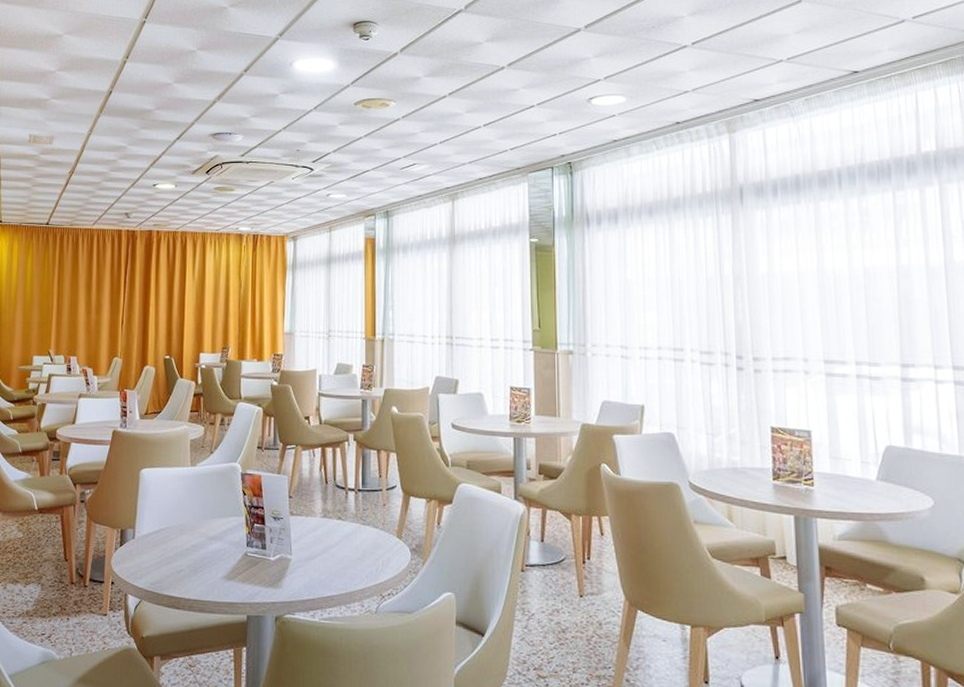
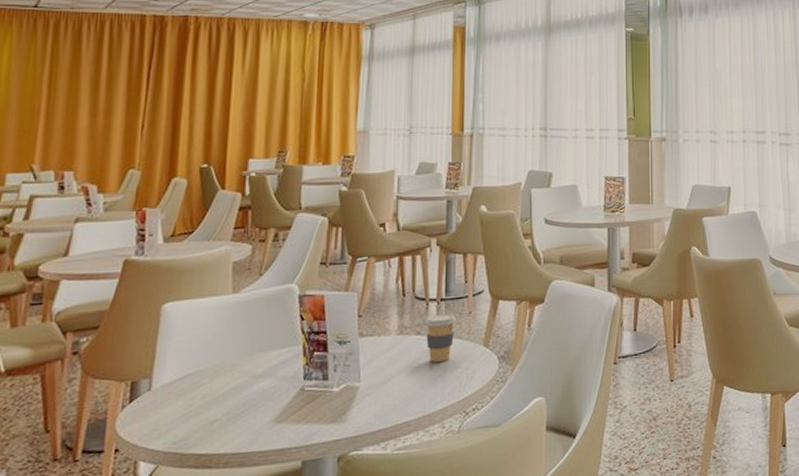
coffee cup: none [344,503,372,547] -> present [424,314,456,362]

